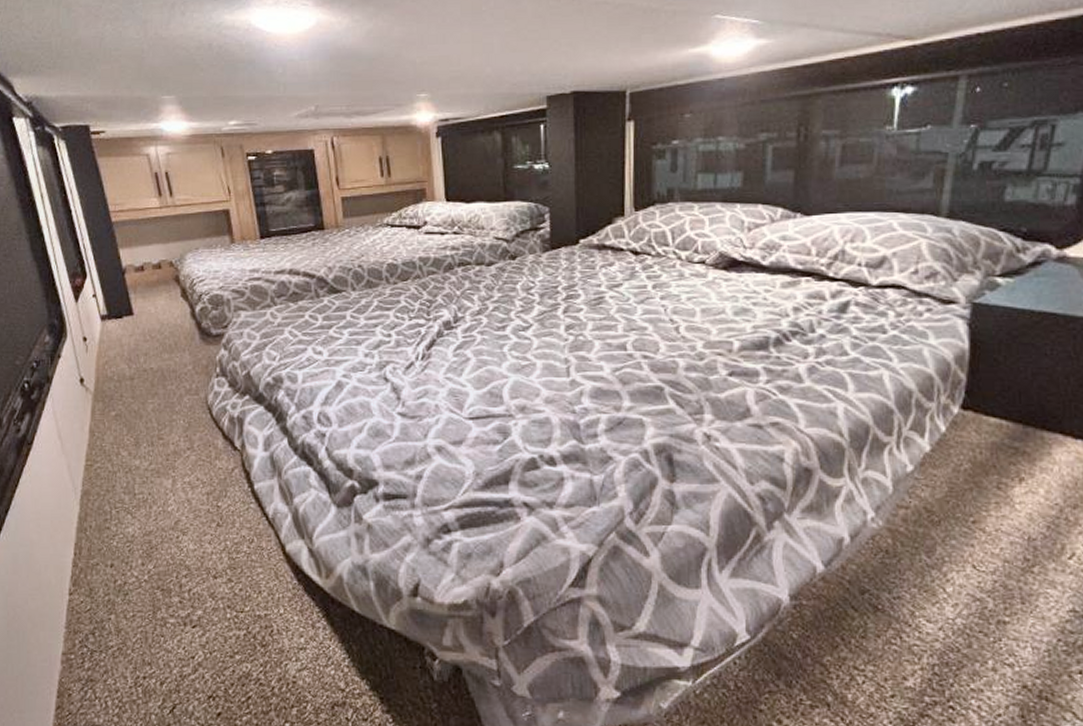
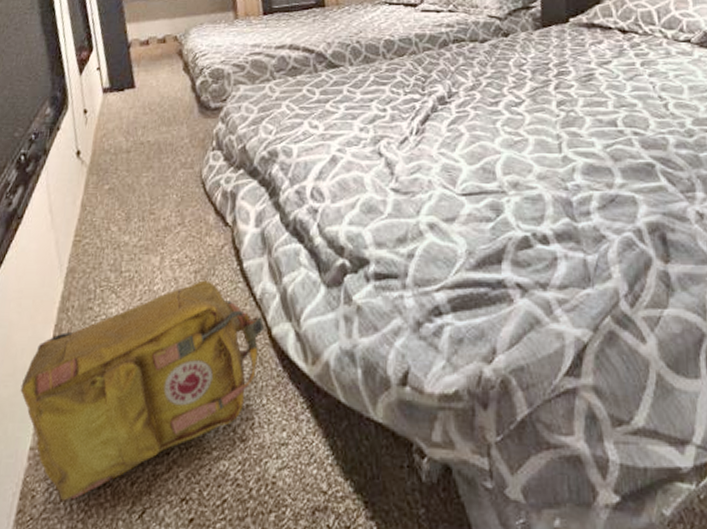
backpack: none [47,501,278,699] -> present [20,280,265,501]

